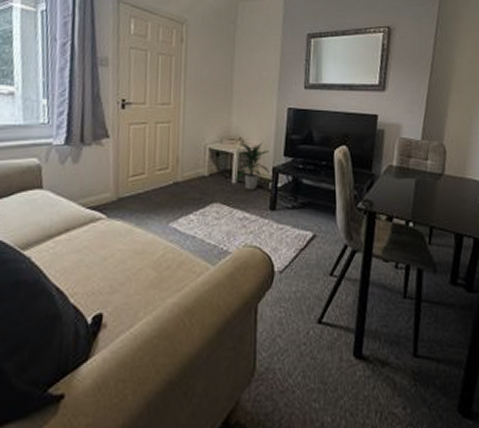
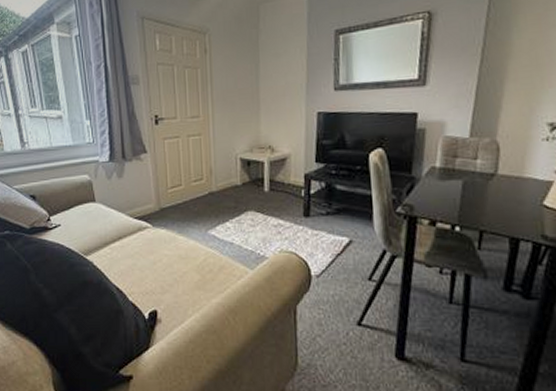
indoor plant: present [236,143,269,190] -> none [268,150,301,198]

